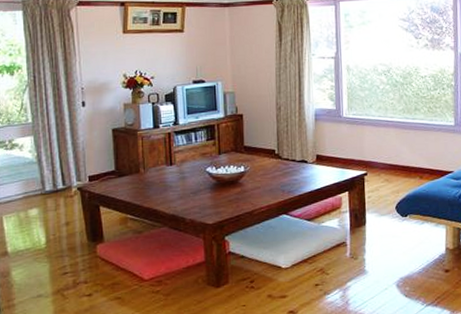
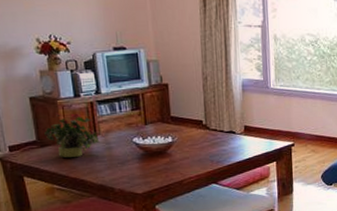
potted plant: none [123,143,175,187] -> present [44,112,100,158]

